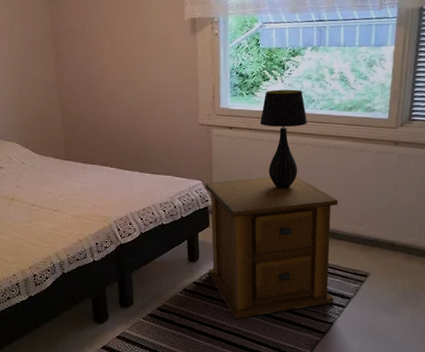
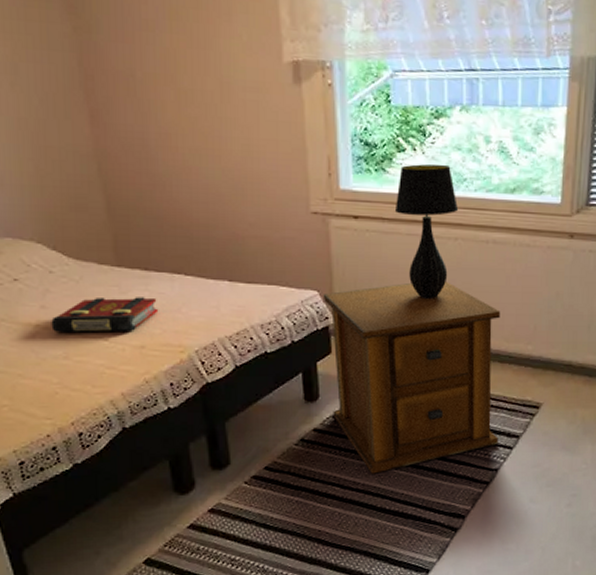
book: none [21,181,91,205] -> present [51,297,159,332]

